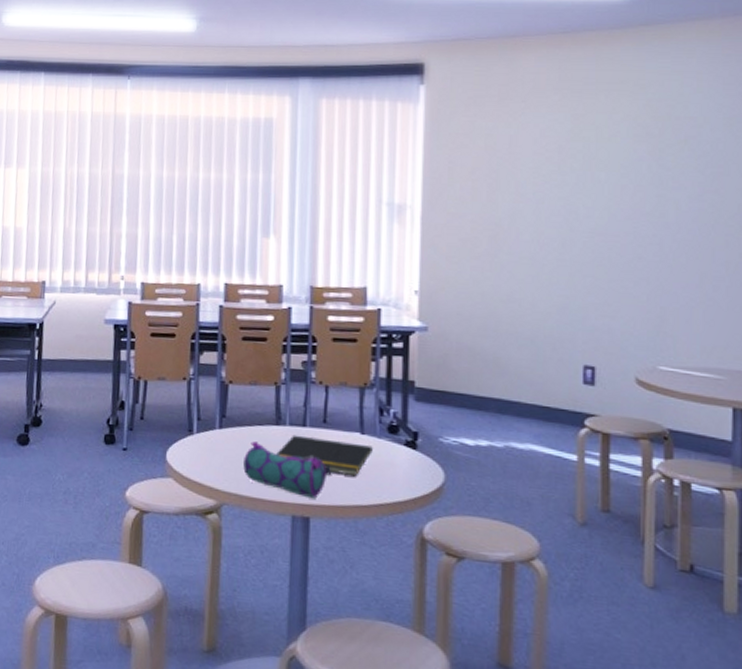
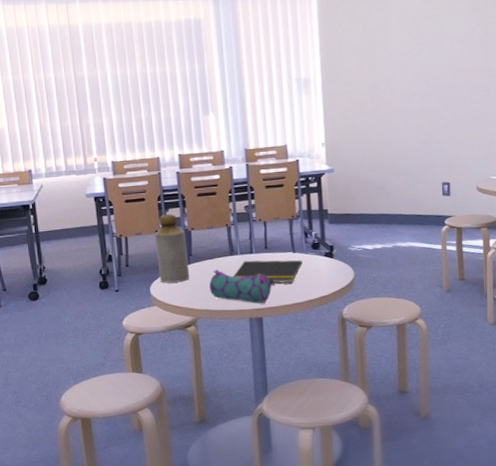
bottle: none [180,357,221,451] -> present [154,213,190,283]

